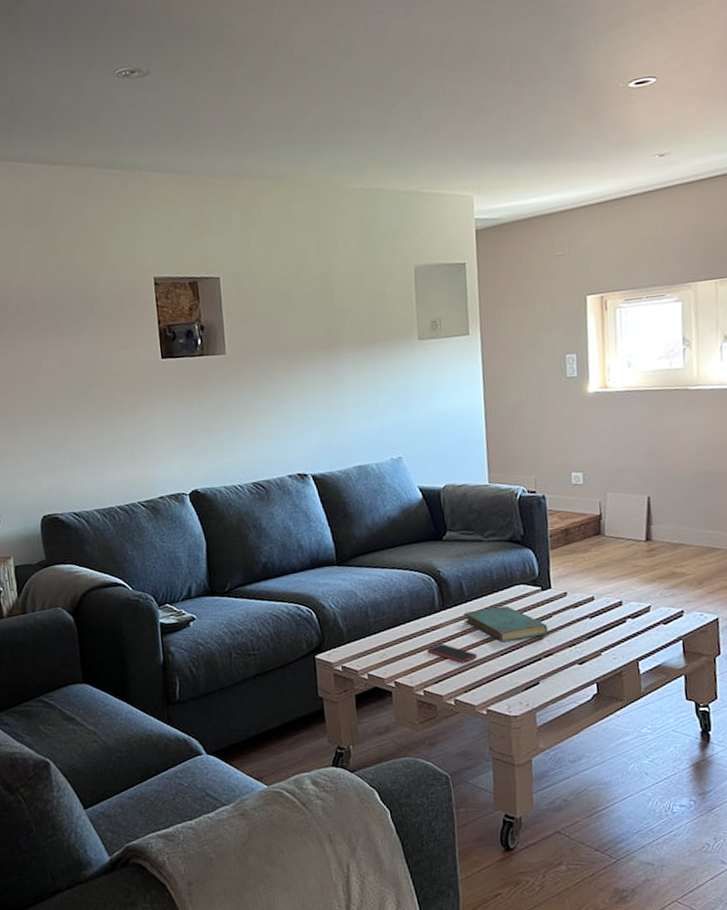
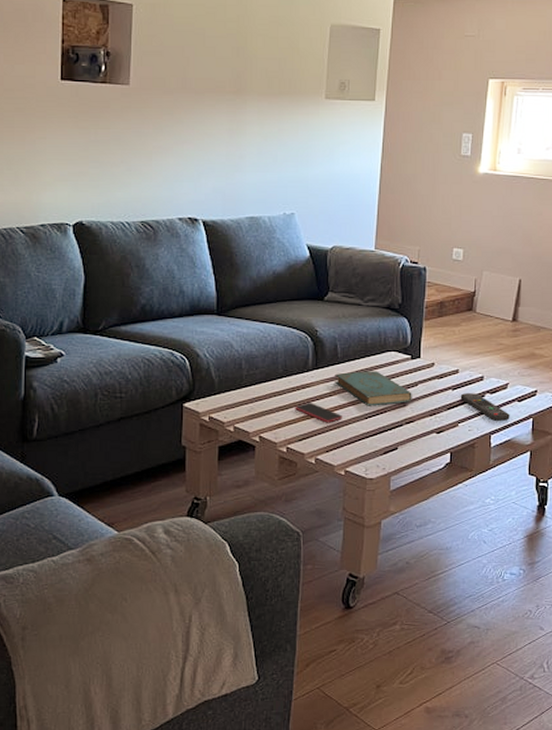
remote control: none [599,619,657,647] -> present [460,393,510,421]

